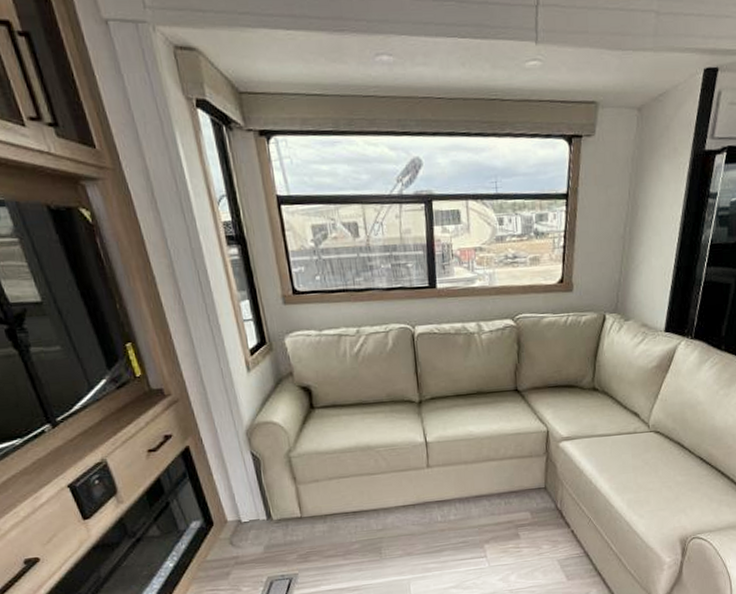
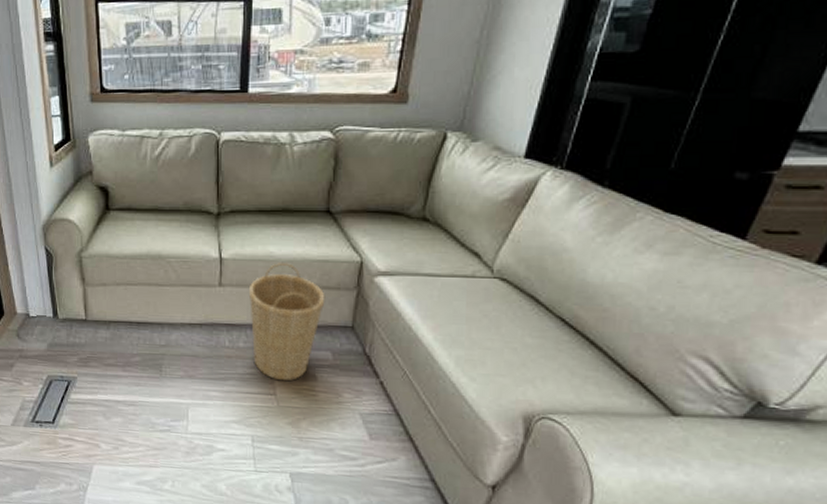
basket: none [454,439,521,544] -> present [248,263,325,381]

